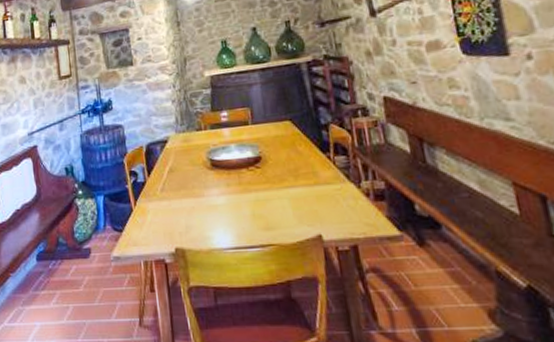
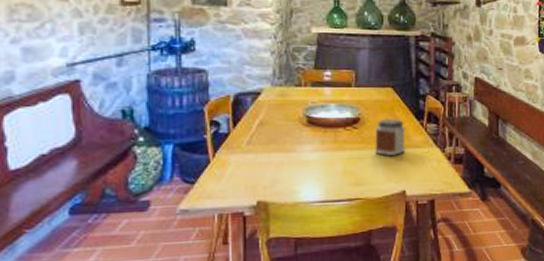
jar: none [278,154,315,196] -> present [375,119,405,156]

